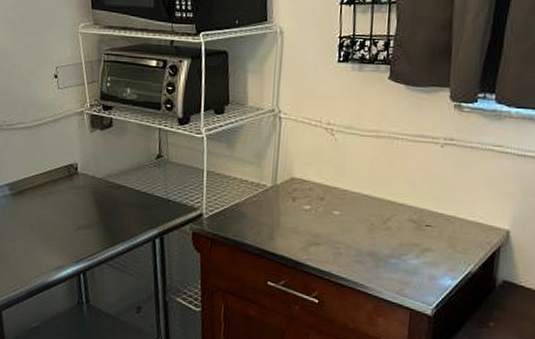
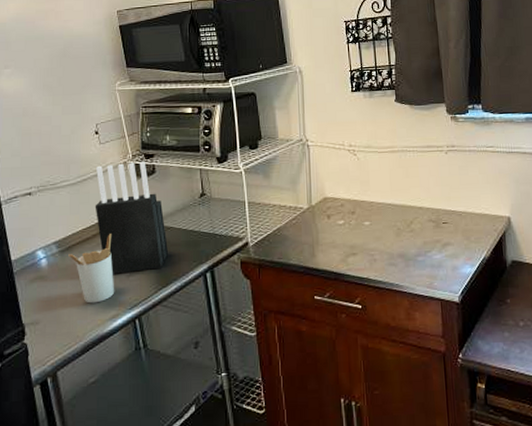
utensil holder: none [20,184,64,251] -> present [68,234,115,304]
knife block: none [48,112,119,227] -> present [95,161,169,274]

